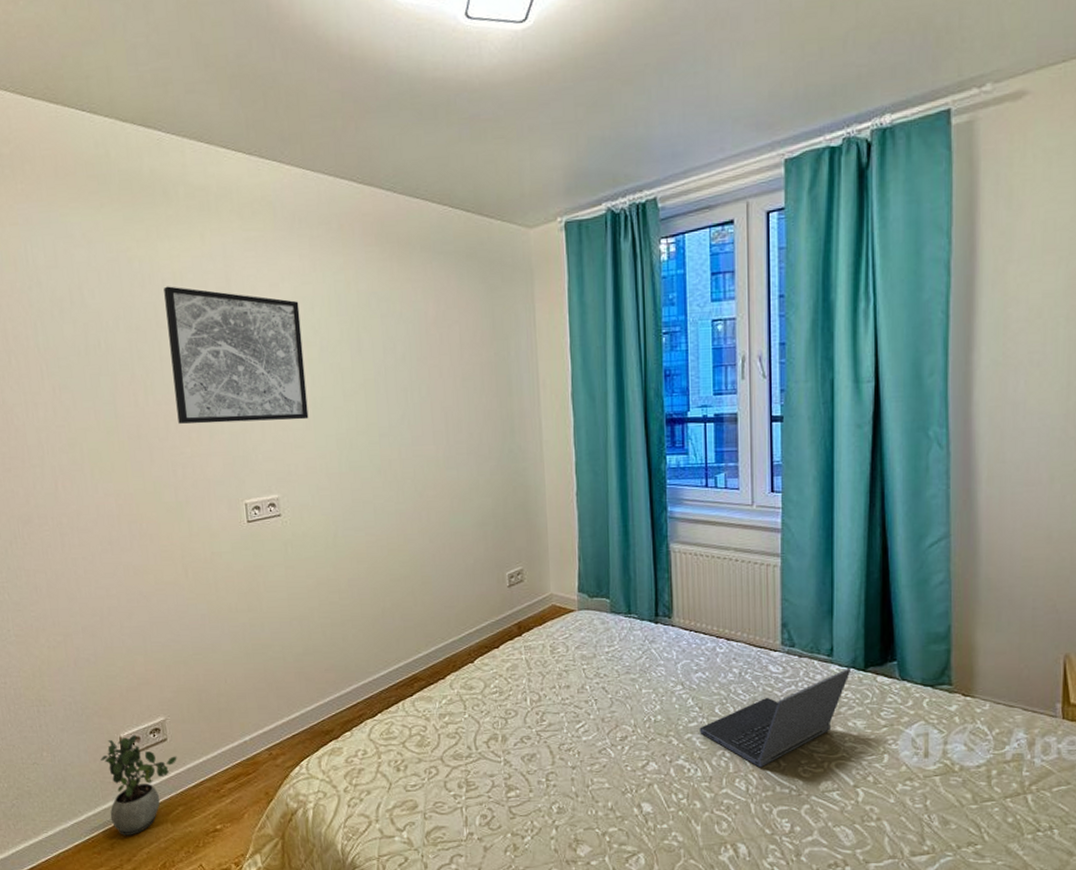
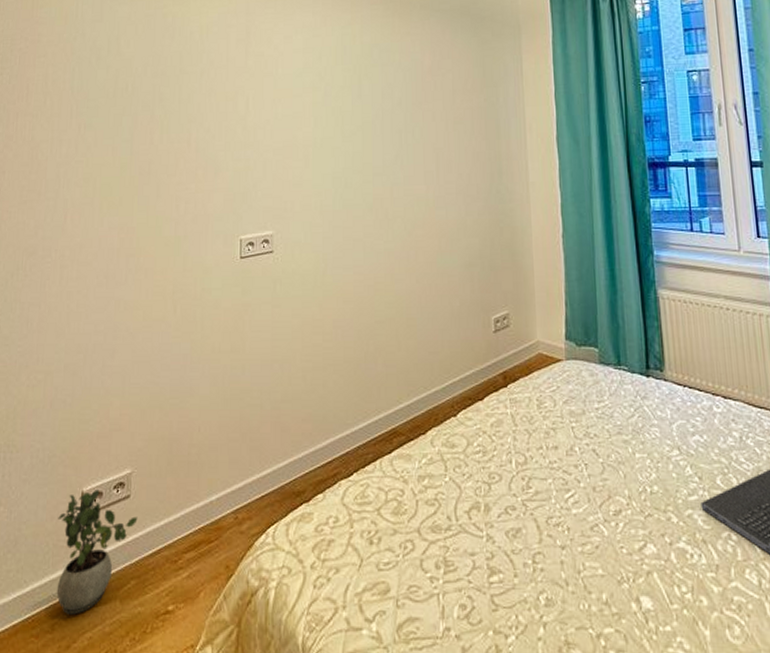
wall art: present [164,286,309,424] -> none [187,37,309,161]

